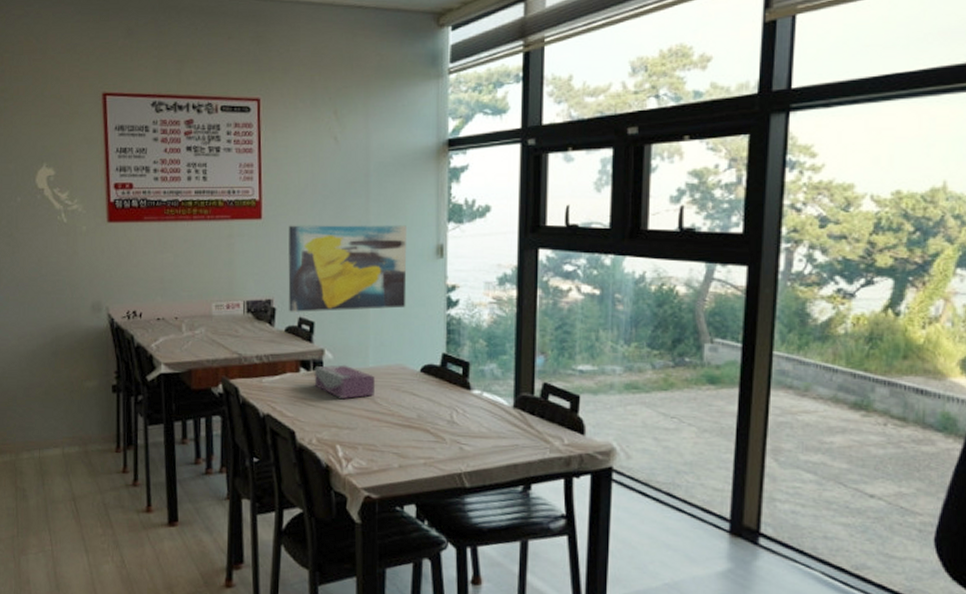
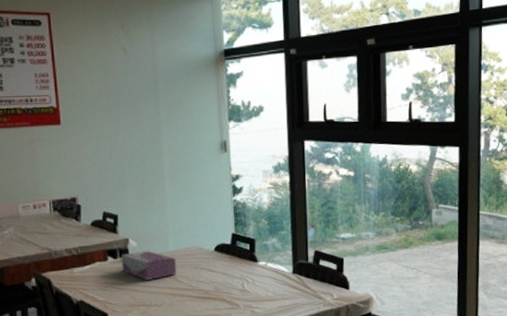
wall art: present [288,225,407,312] -> none [87,125,198,208]

